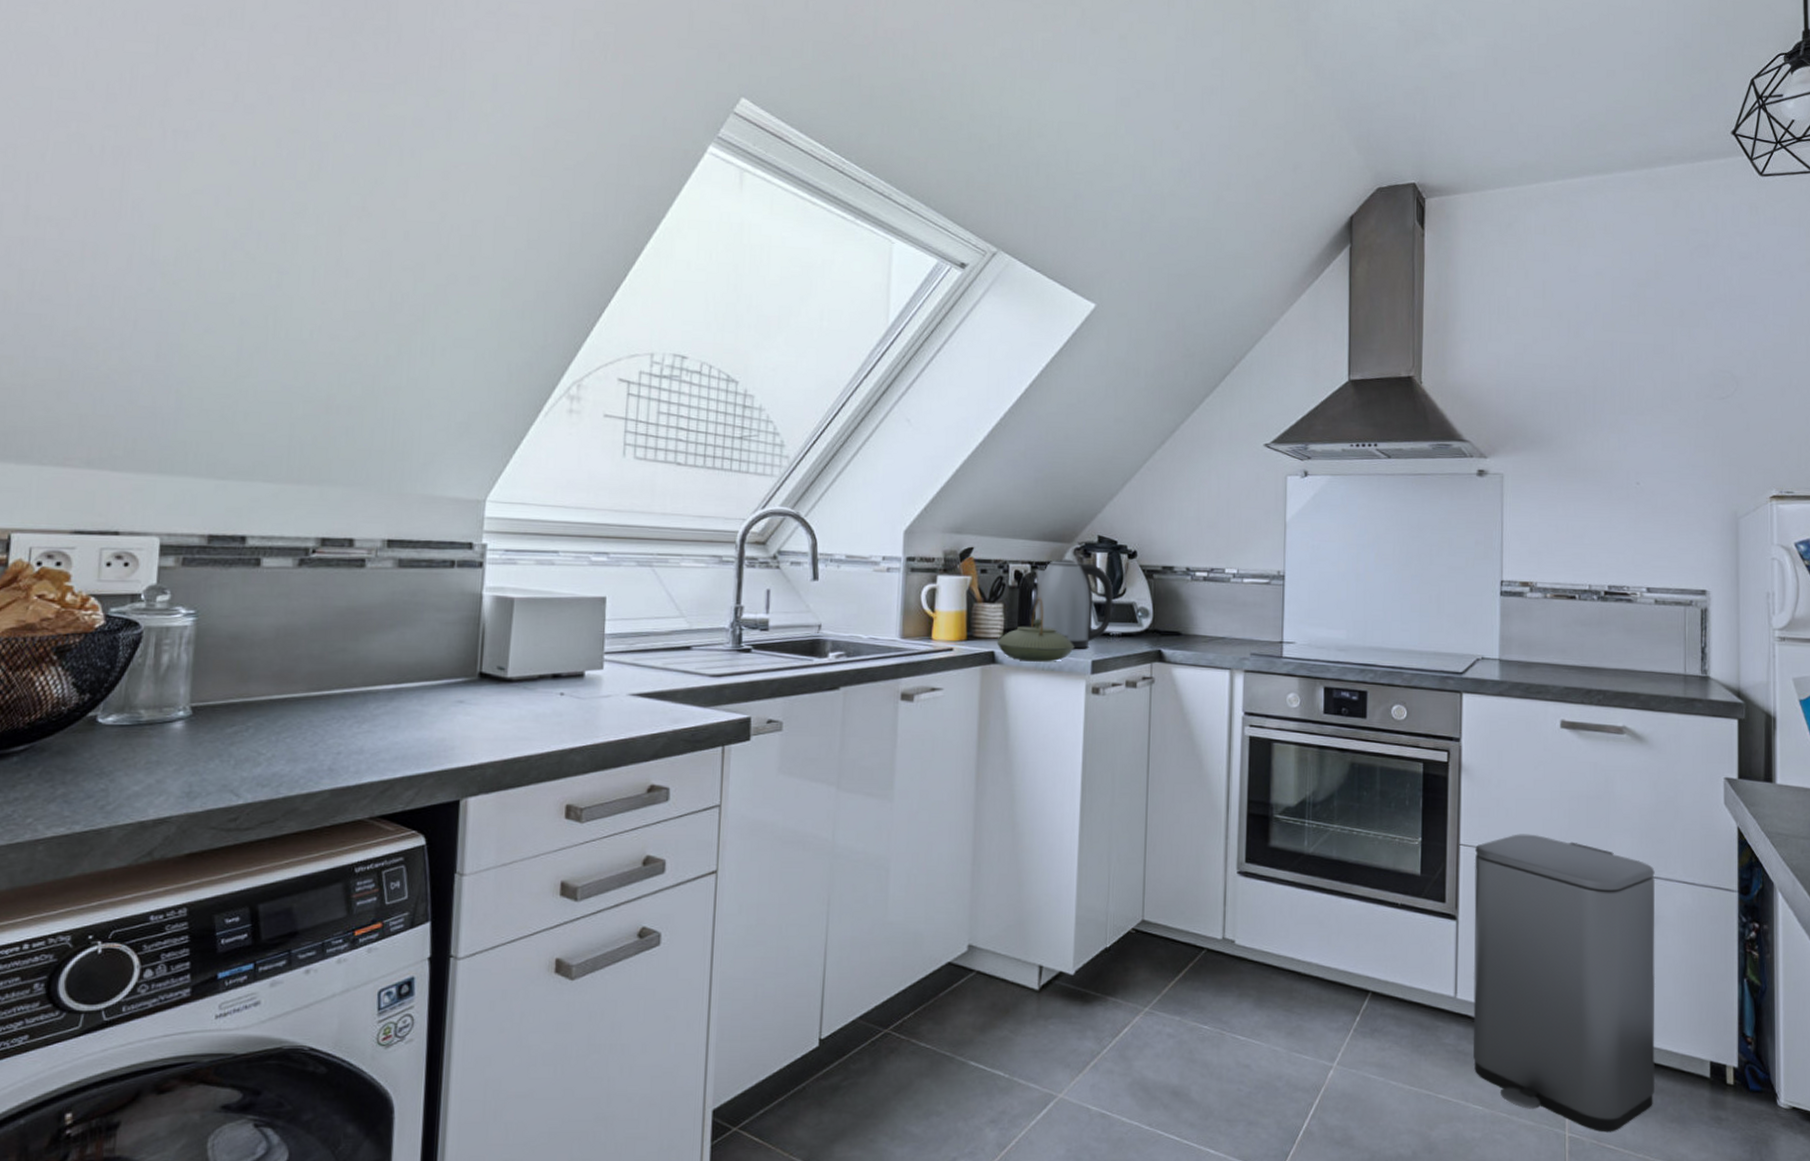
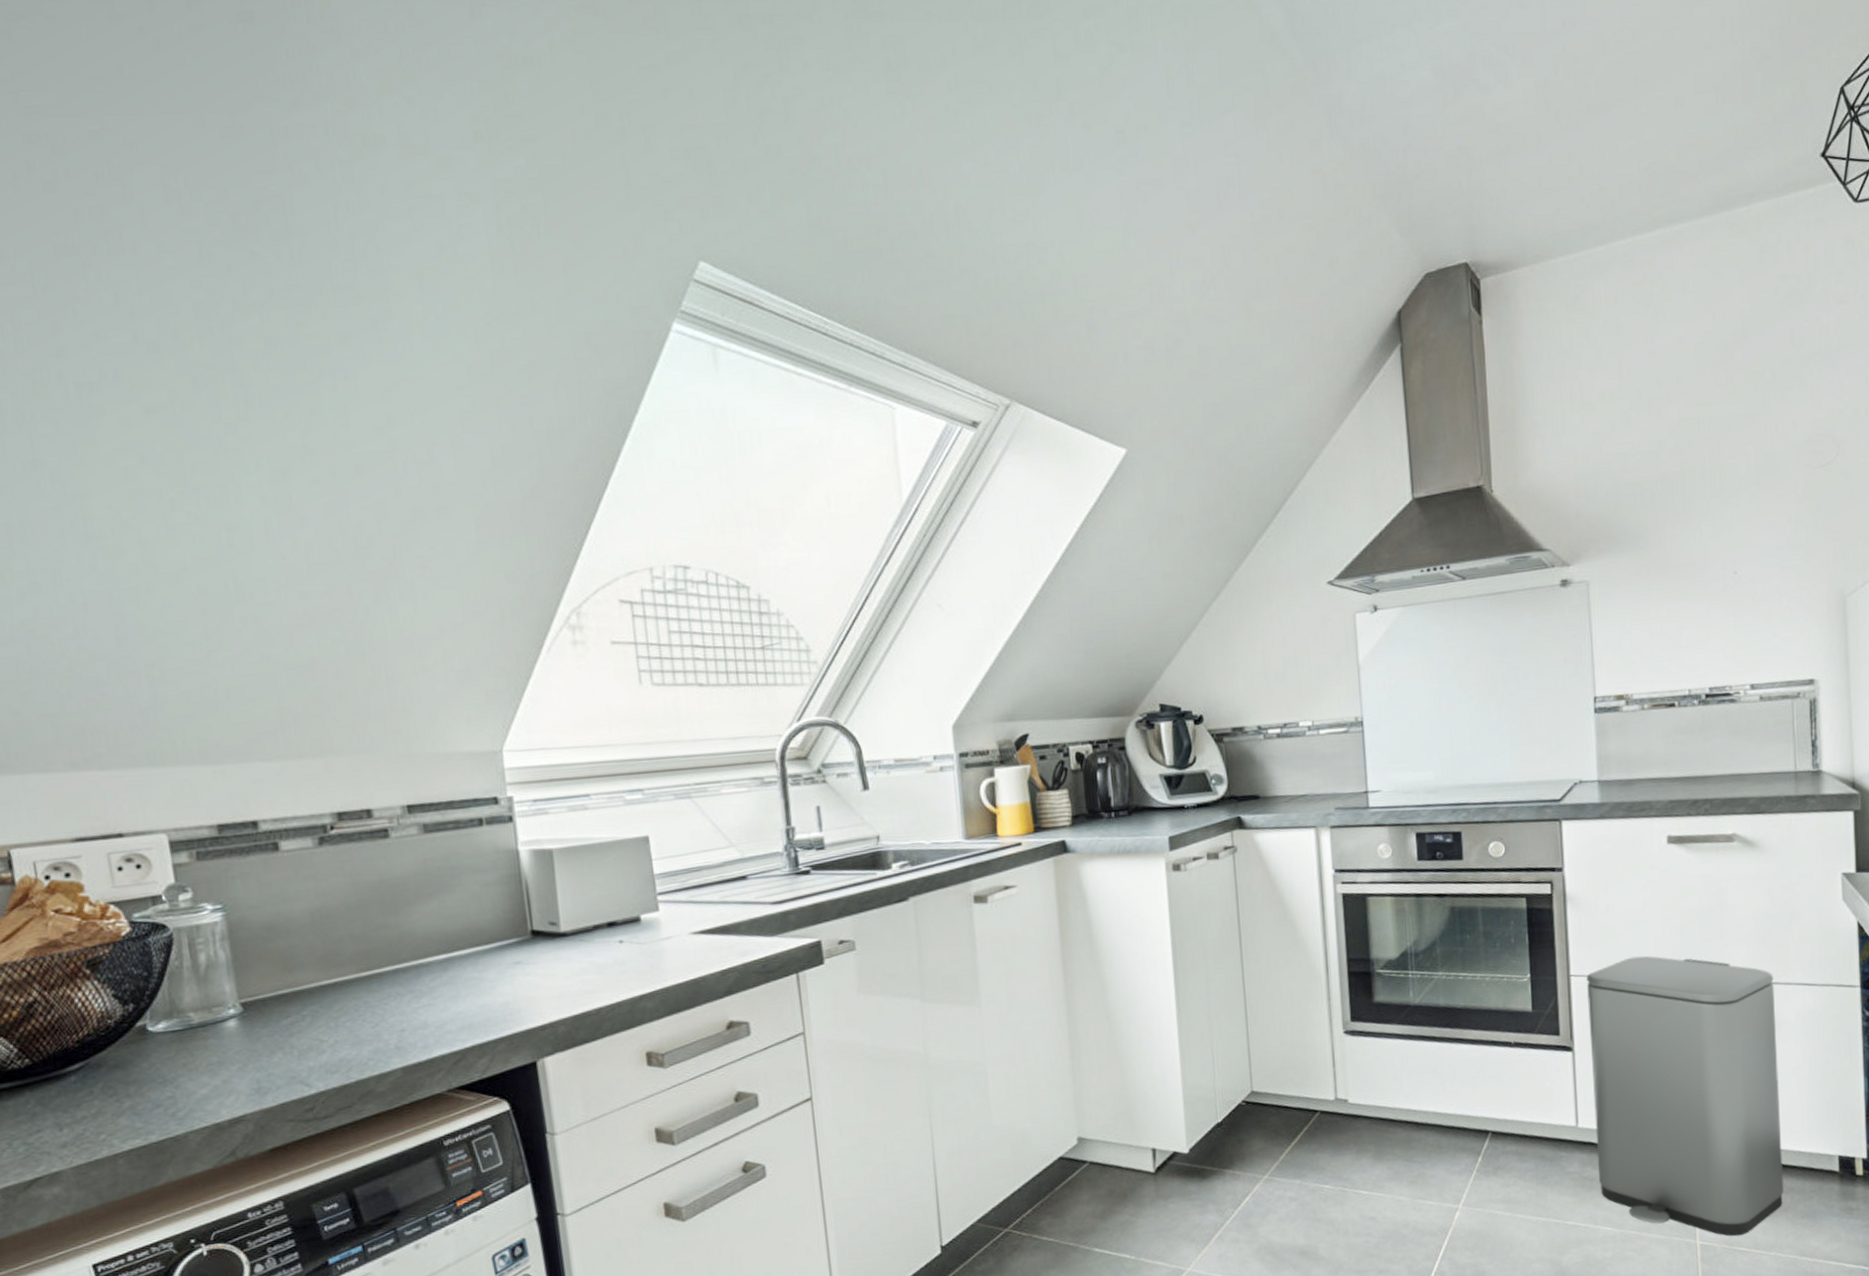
teapot: present [996,597,1074,662] -> none [1066,777,1149,846]
kettle: present [1034,559,1114,649] -> none [1097,733,1185,827]

